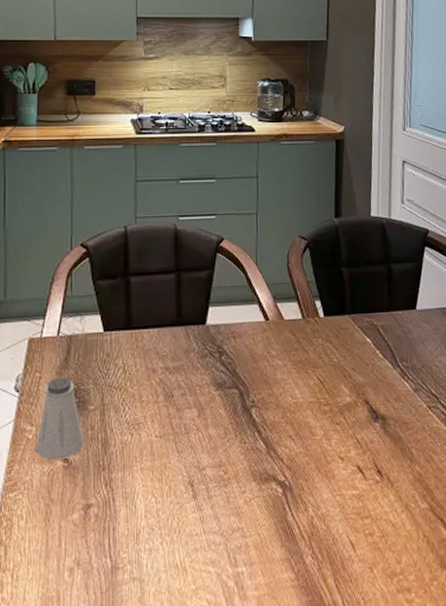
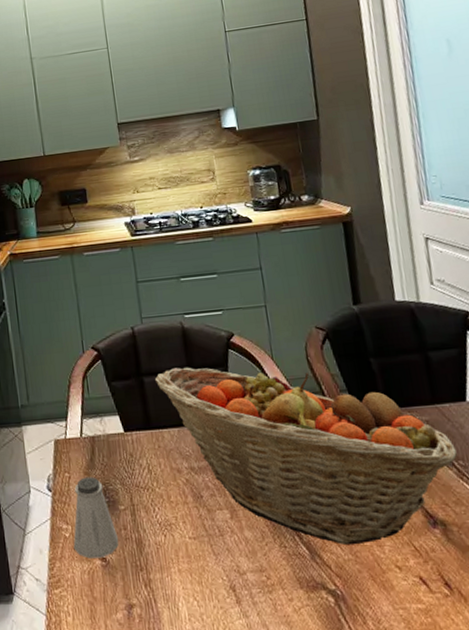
fruit basket: none [141,268,402,440] -> present [154,367,457,546]

